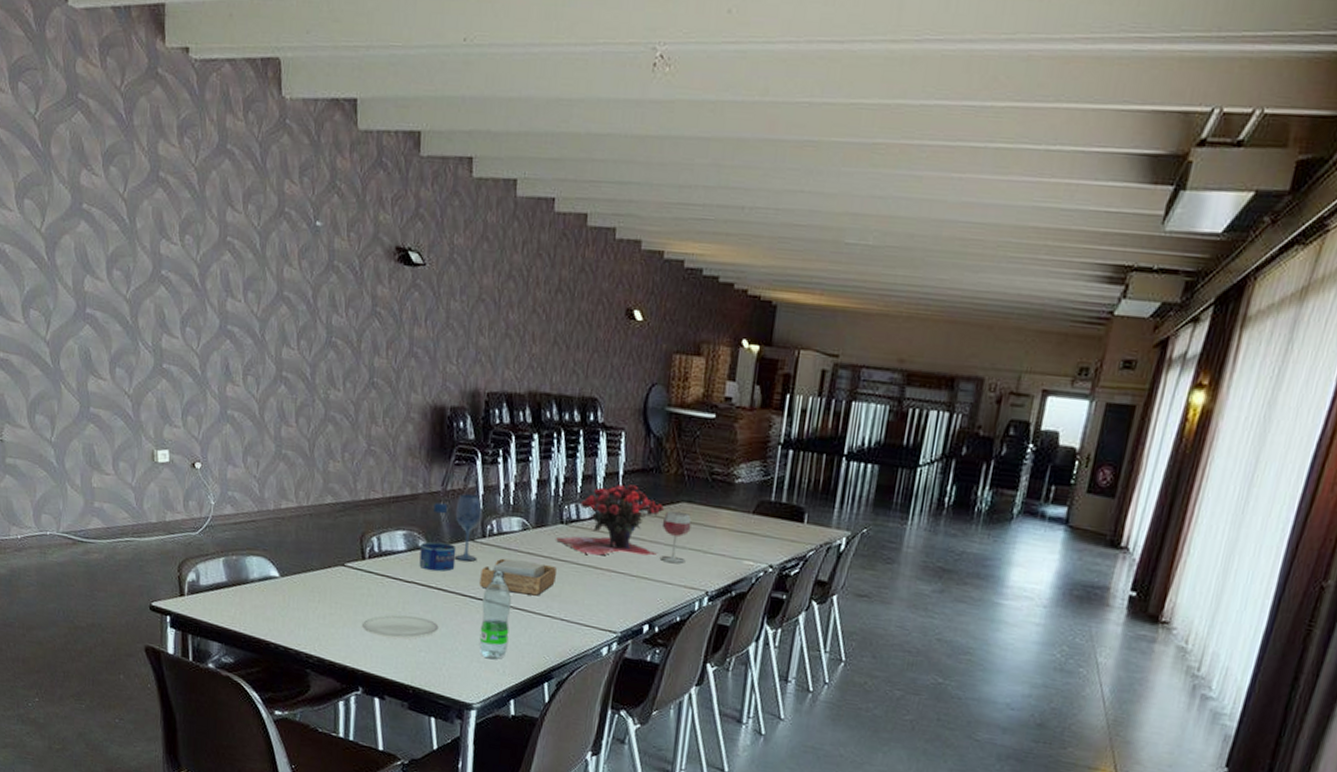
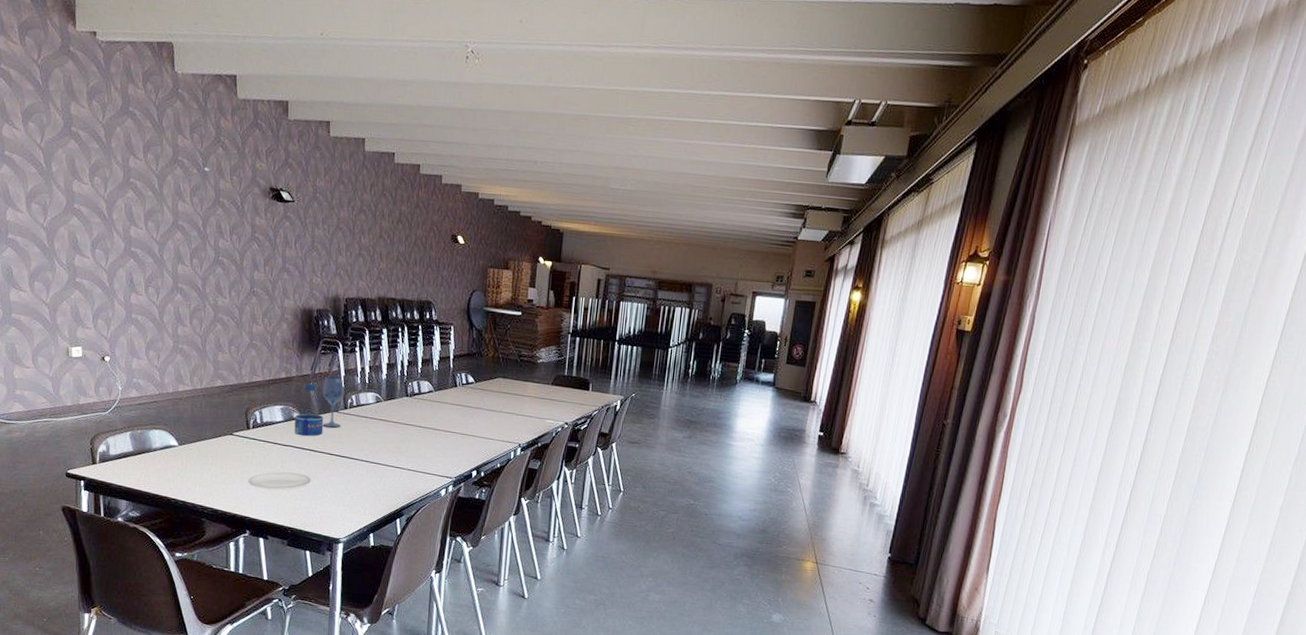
bottle: present [479,570,512,660] -> none [344,433,369,503]
napkin holder: present [480,558,557,596] -> none [343,424,404,453]
flower arrangement: present [556,484,665,556] -> none [403,365,486,420]
wineglass: present [659,510,692,564] -> none [483,384,506,424]

